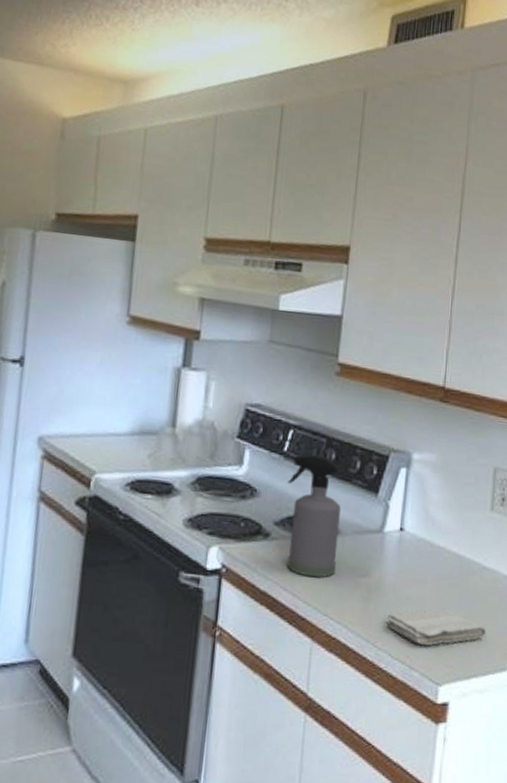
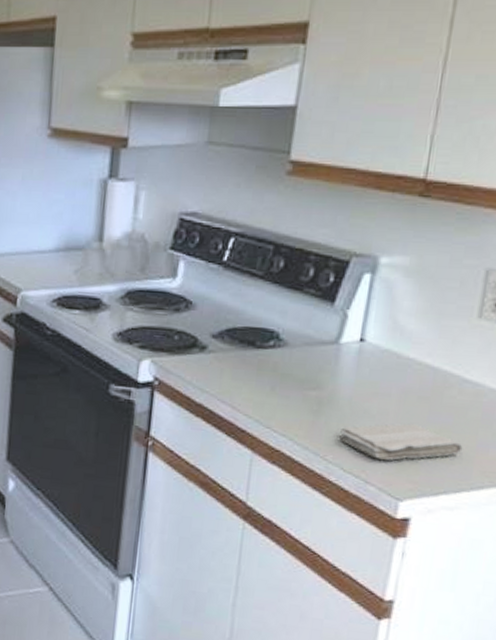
spray bottle: present [287,454,341,578] -> none [225,263,289,391]

